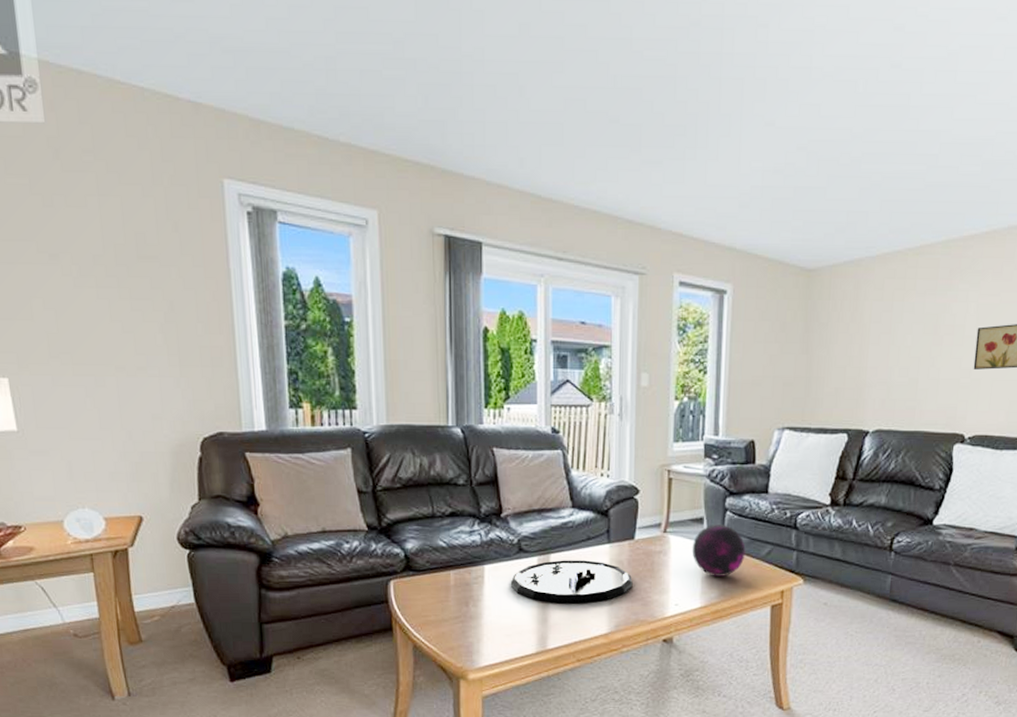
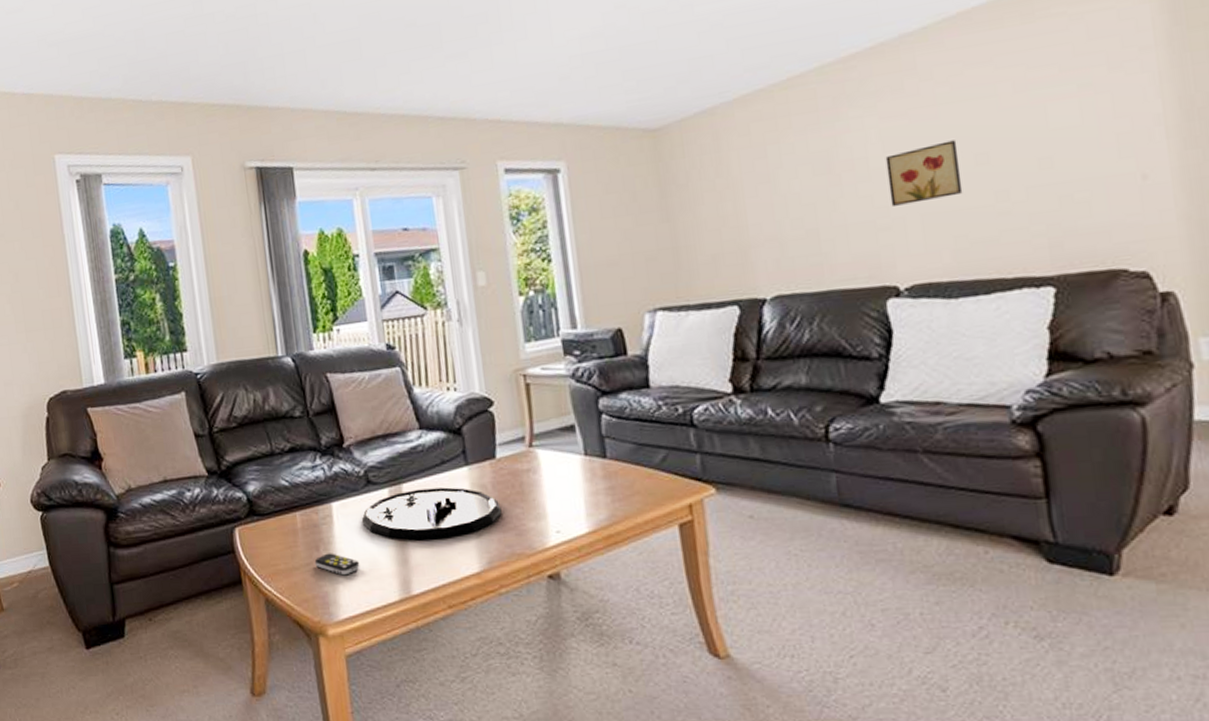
remote control: none [463,609,504,629] -> present [314,553,360,576]
decorative orb: present [691,523,746,576] -> none [566,430,635,494]

